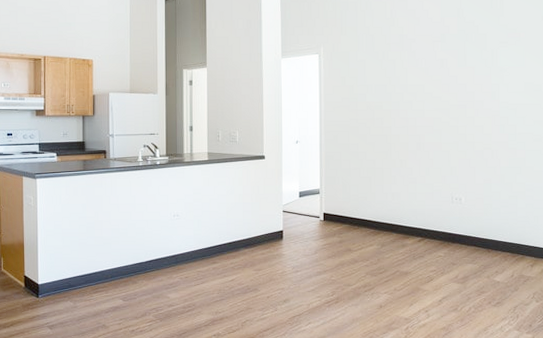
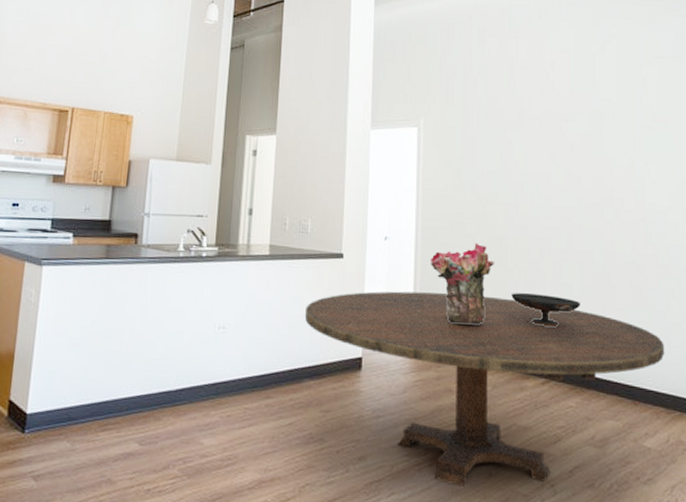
dining table: none [239,180,512,316] -> present [305,291,665,487]
bouquet: none [331,141,382,202] -> present [429,242,495,325]
decorative bowl: none [395,177,448,199] -> present [511,293,581,326]

